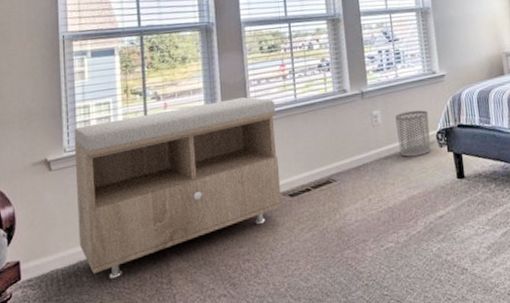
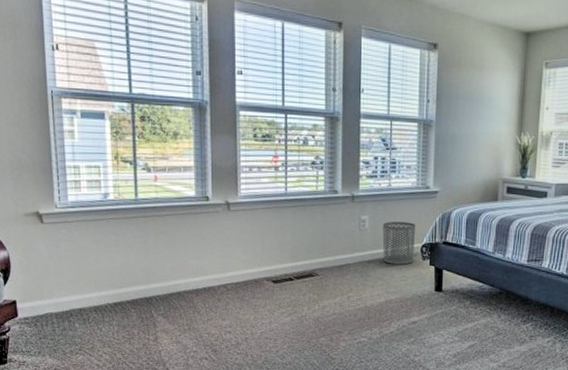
storage bench: present [74,97,282,279] -> none [64,182,266,329]

